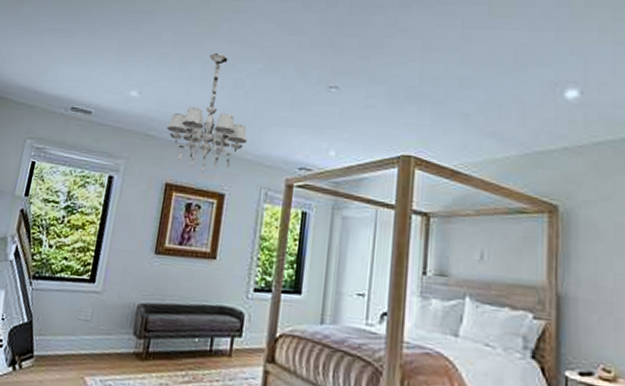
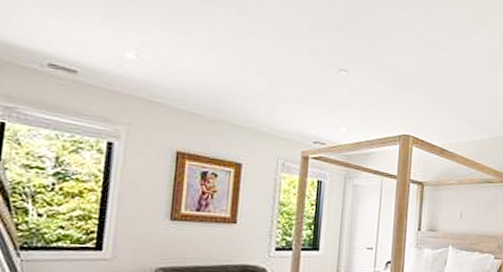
chandelier: present [166,52,248,173] -> none [172,22,263,143]

